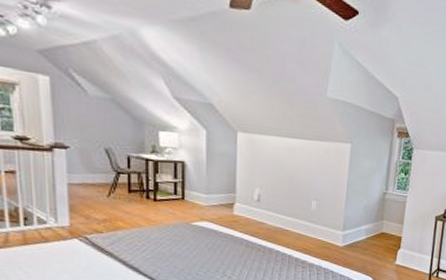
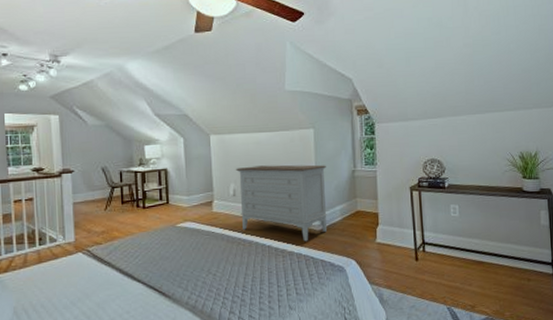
dresser: none [263,172,358,256] -> present [236,164,327,242]

